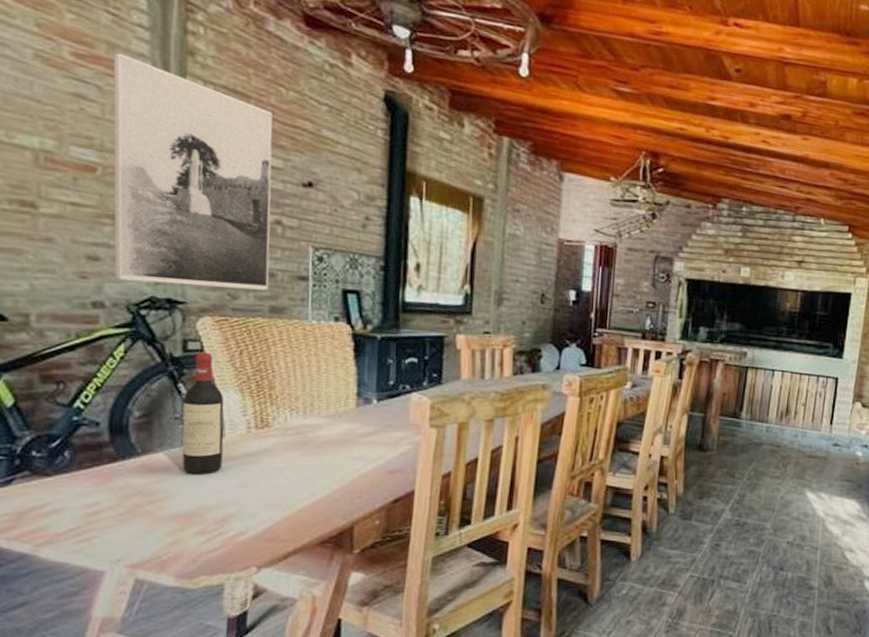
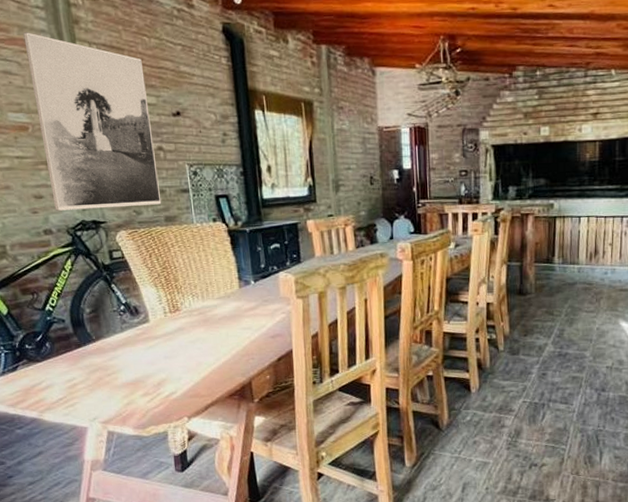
wine bottle: present [182,352,224,475] -> none [117,259,152,352]

